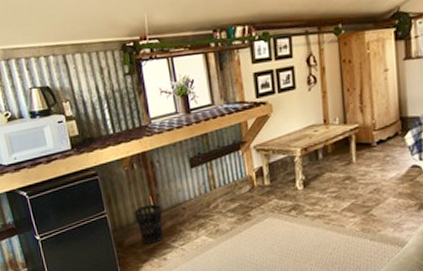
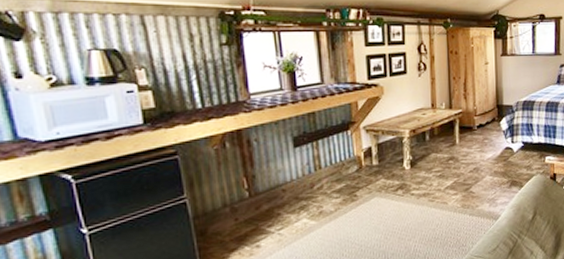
wastebasket: present [133,204,164,245] -> none [222,186,258,232]

